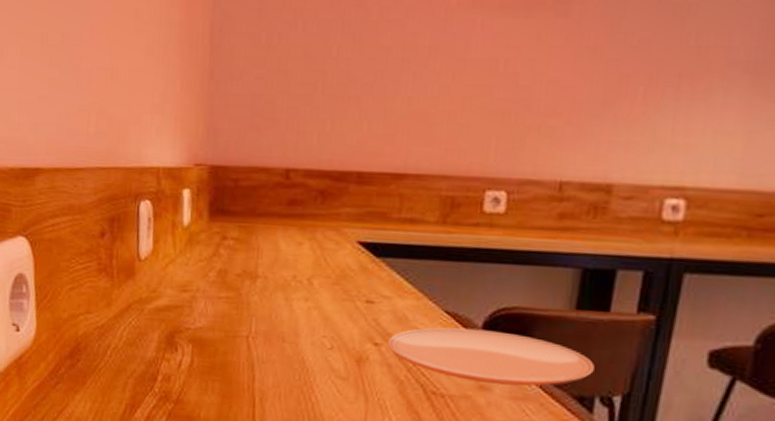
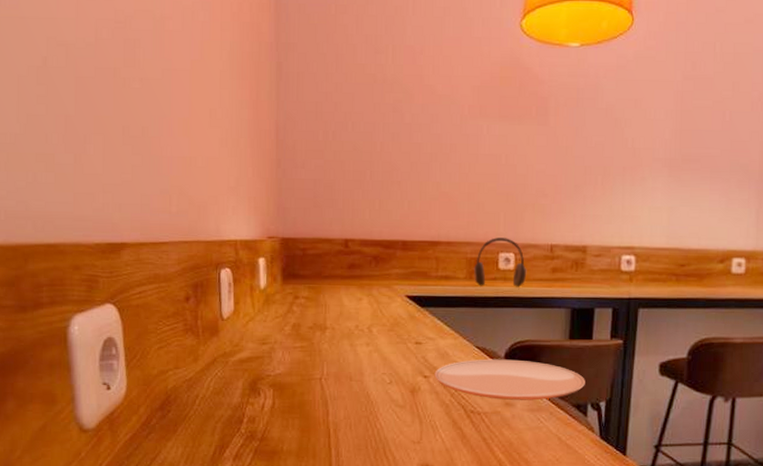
headphones: none [448,170,523,237] -> present [473,237,527,287]

